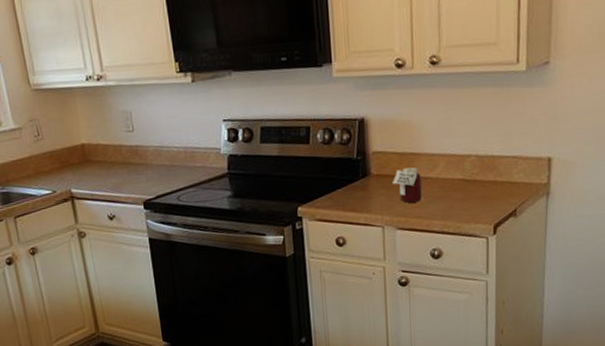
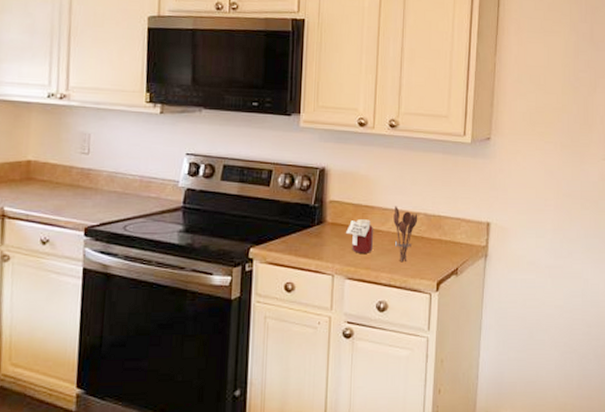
utensil holder: none [442,150,469,209] -> present [393,206,418,263]

